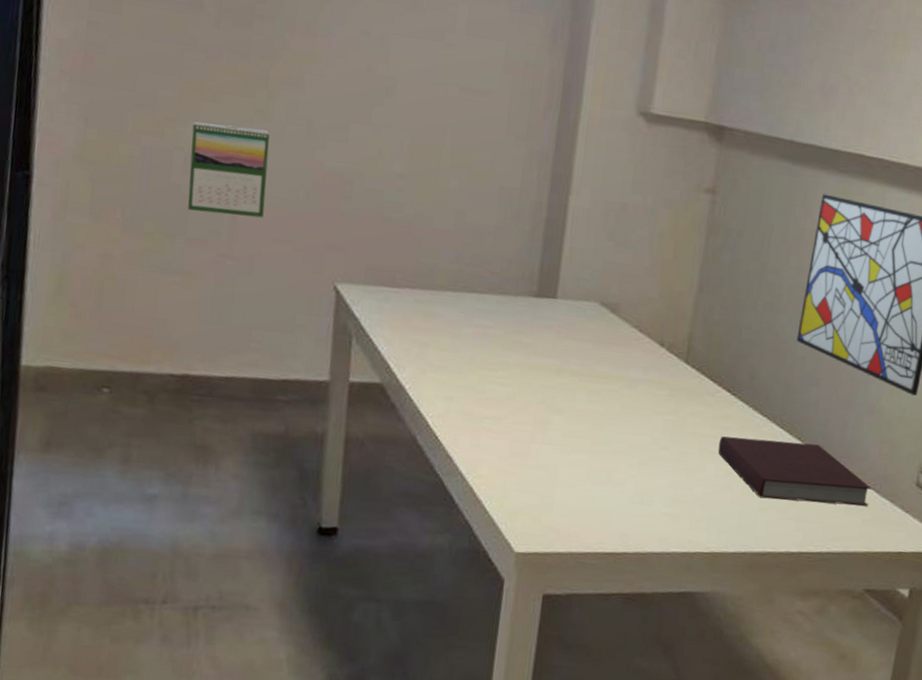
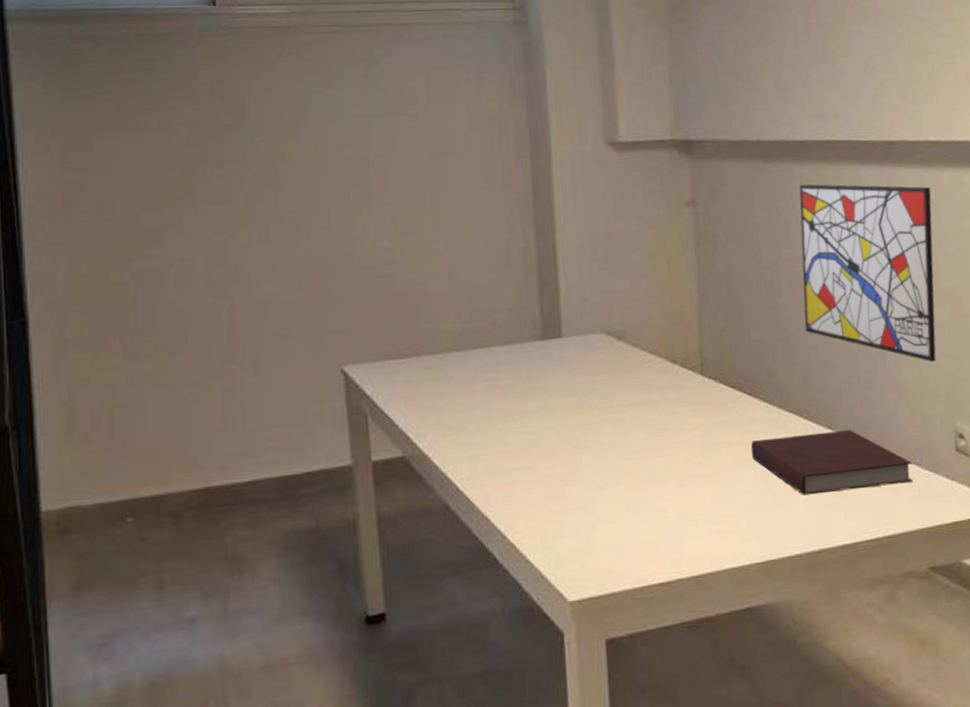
calendar: present [188,121,270,218] -> none [178,232,260,323]

